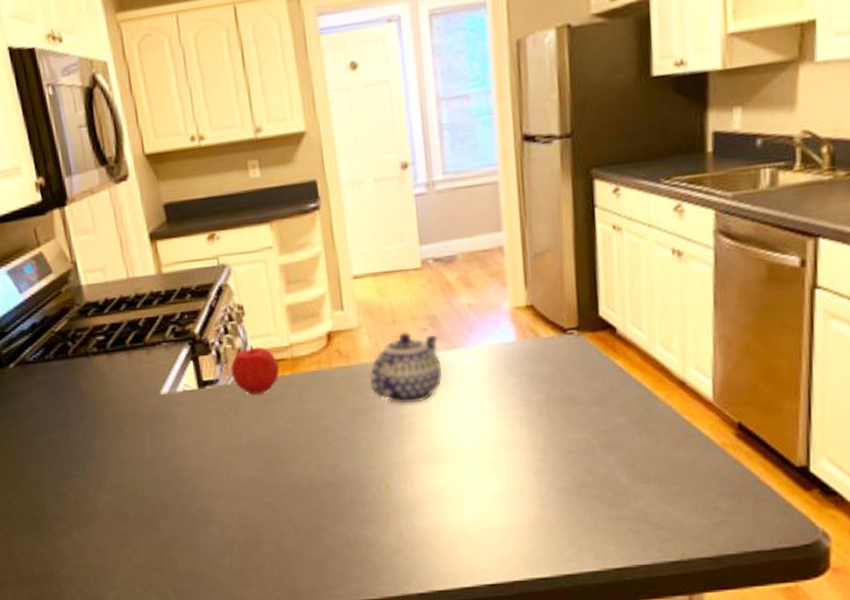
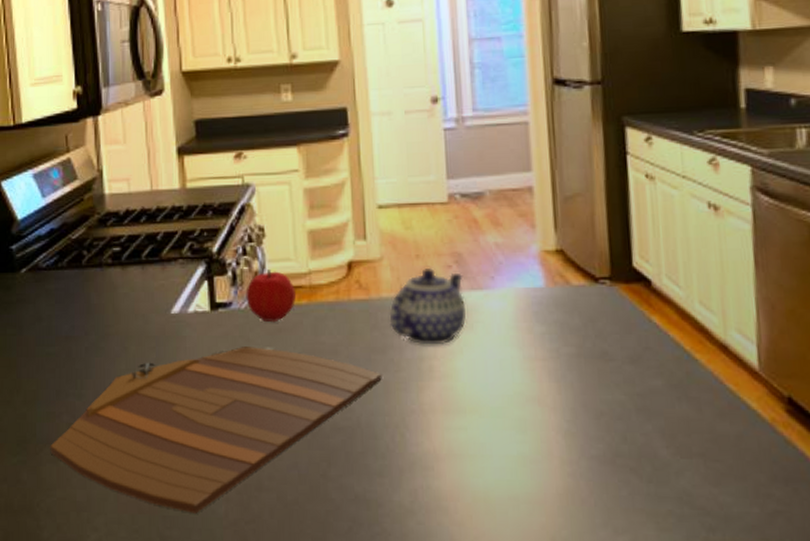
cutting board: none [61,418,366,568] -> present [50,347,382,514]

